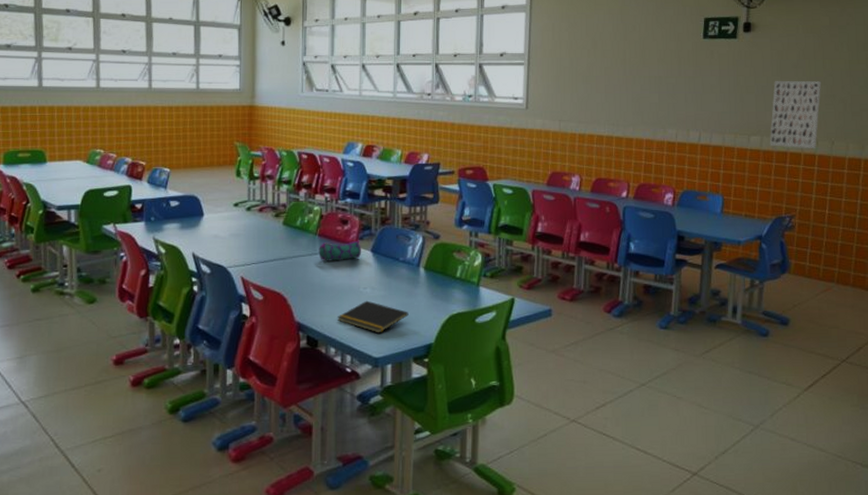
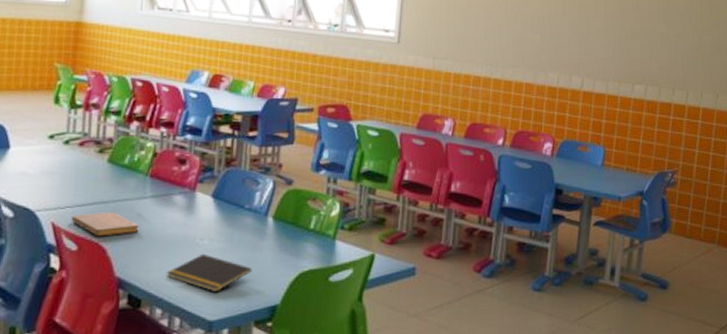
notebook: none [256,266,312,288] -> present [71,211,139,237]
pencil case: present [319,240,361,261] -> none [149,183,200,207]
wall art: present [769,81,822,149] -> none [653,28,708,102]

